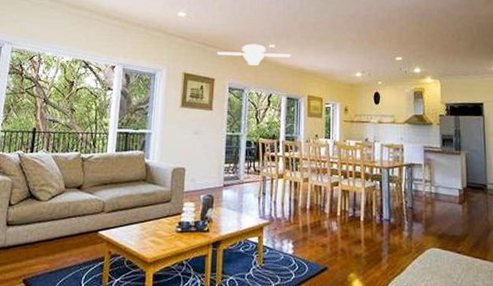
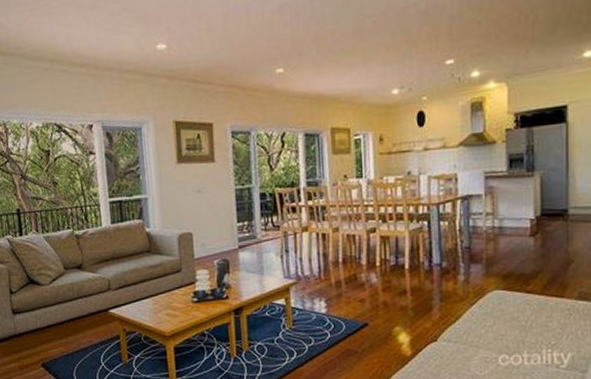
ceiling fan: present [217,44,291,65] -> none [211,70,305,100]

